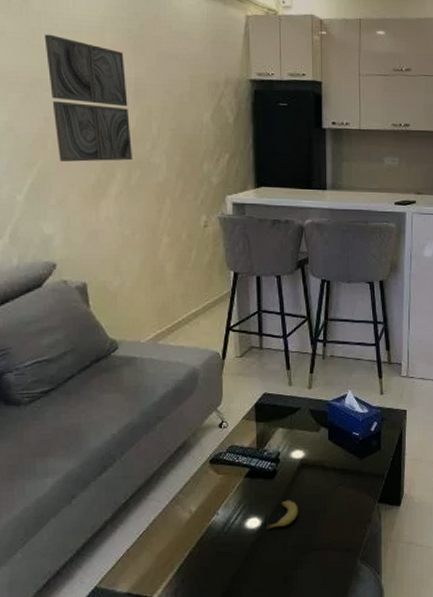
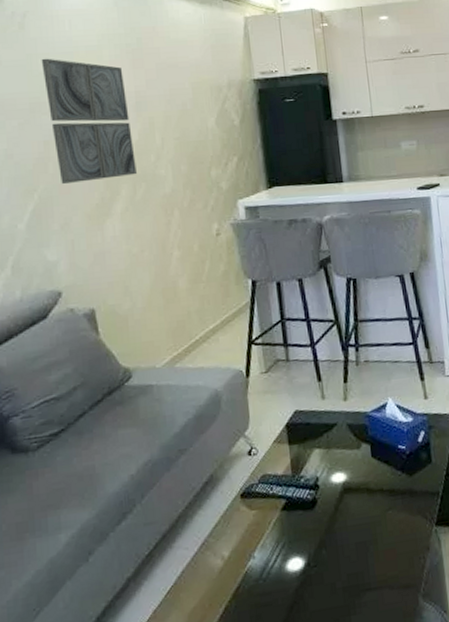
fruit: present [265,500,298,530] -> none [309,532,346,571]

